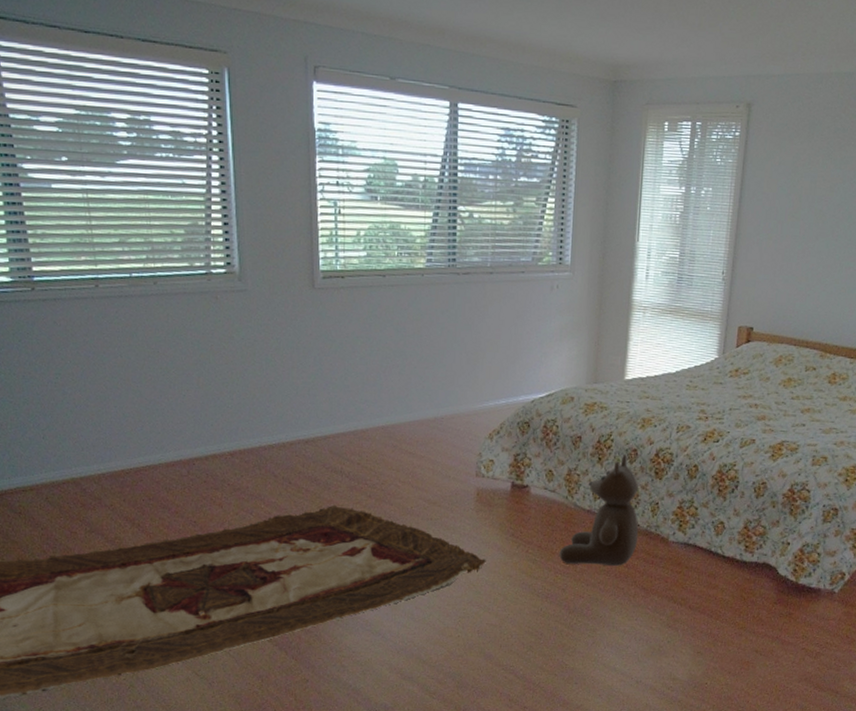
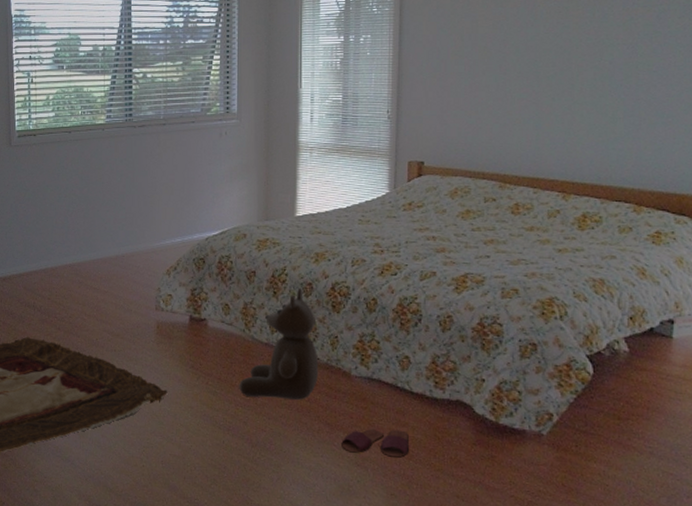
slippers: none [655,591,718,619] -> present [341,428,409,459]

